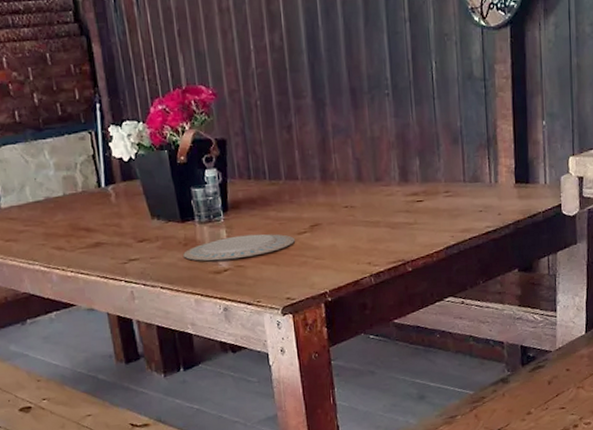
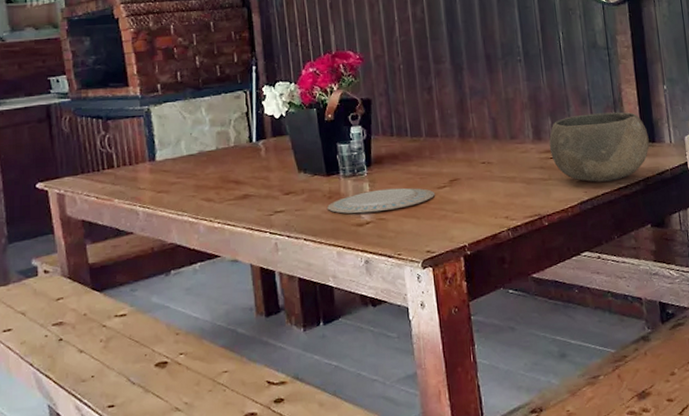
bowl: none [416,150,523,226] -> present [549,112,650,182]

